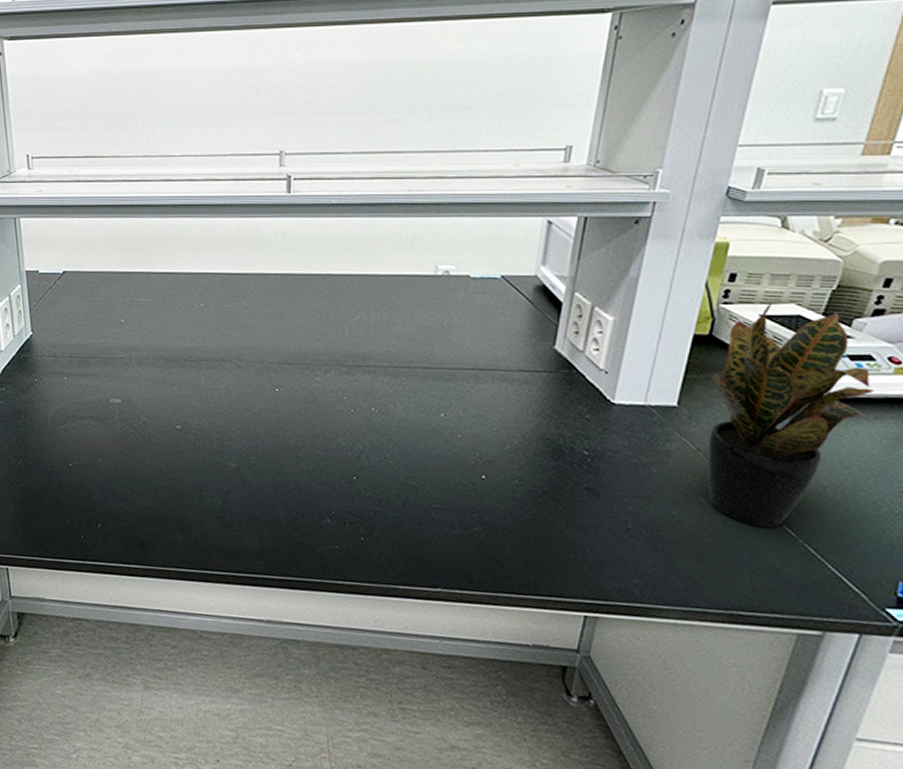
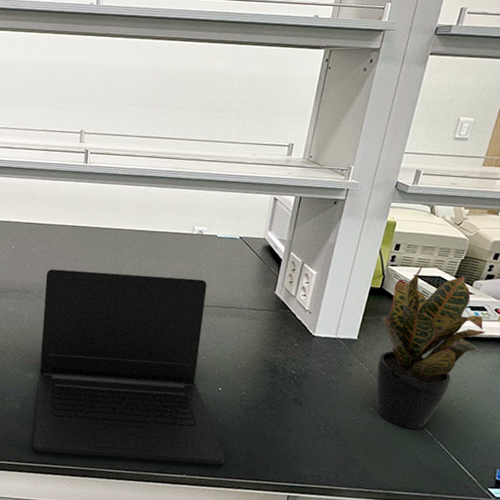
laptop: none [240,329,495,576] -> present [33,269,226,465]

